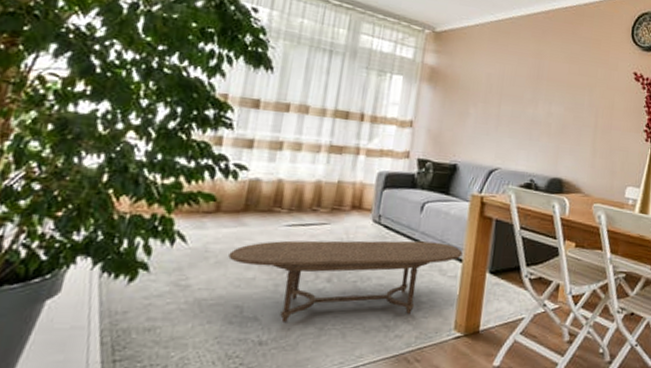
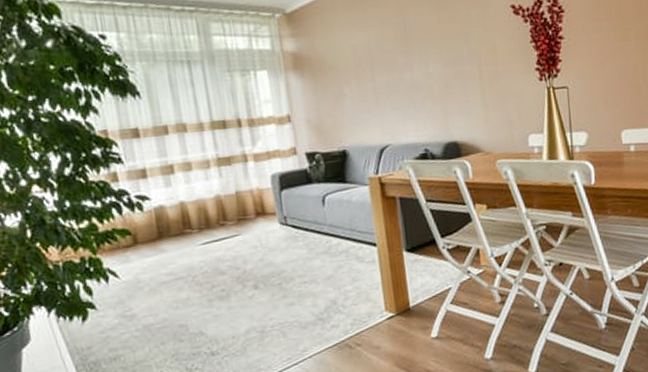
coffee table: present [228,240,463,322] -> none [159,231,375,332]

